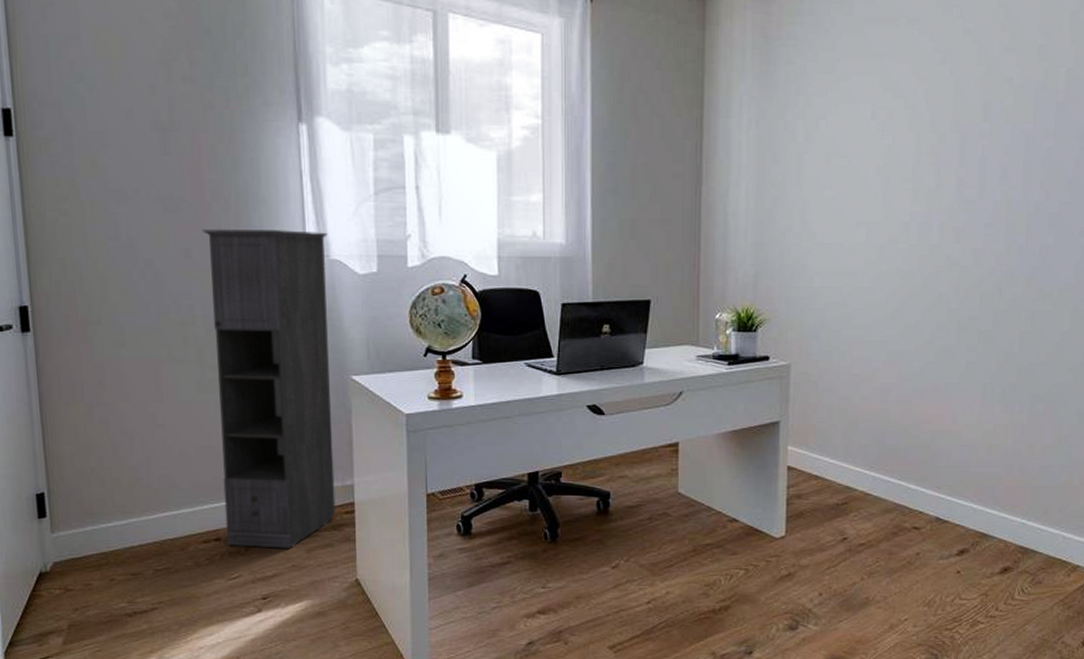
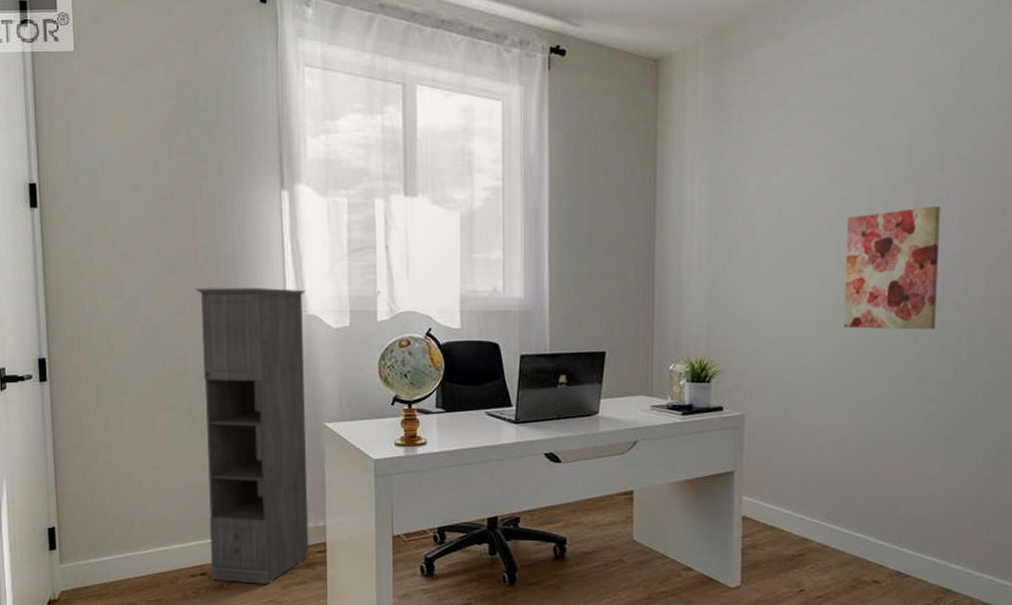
wall art: none [889,155,983,279] -> present [844,205,940,330]

